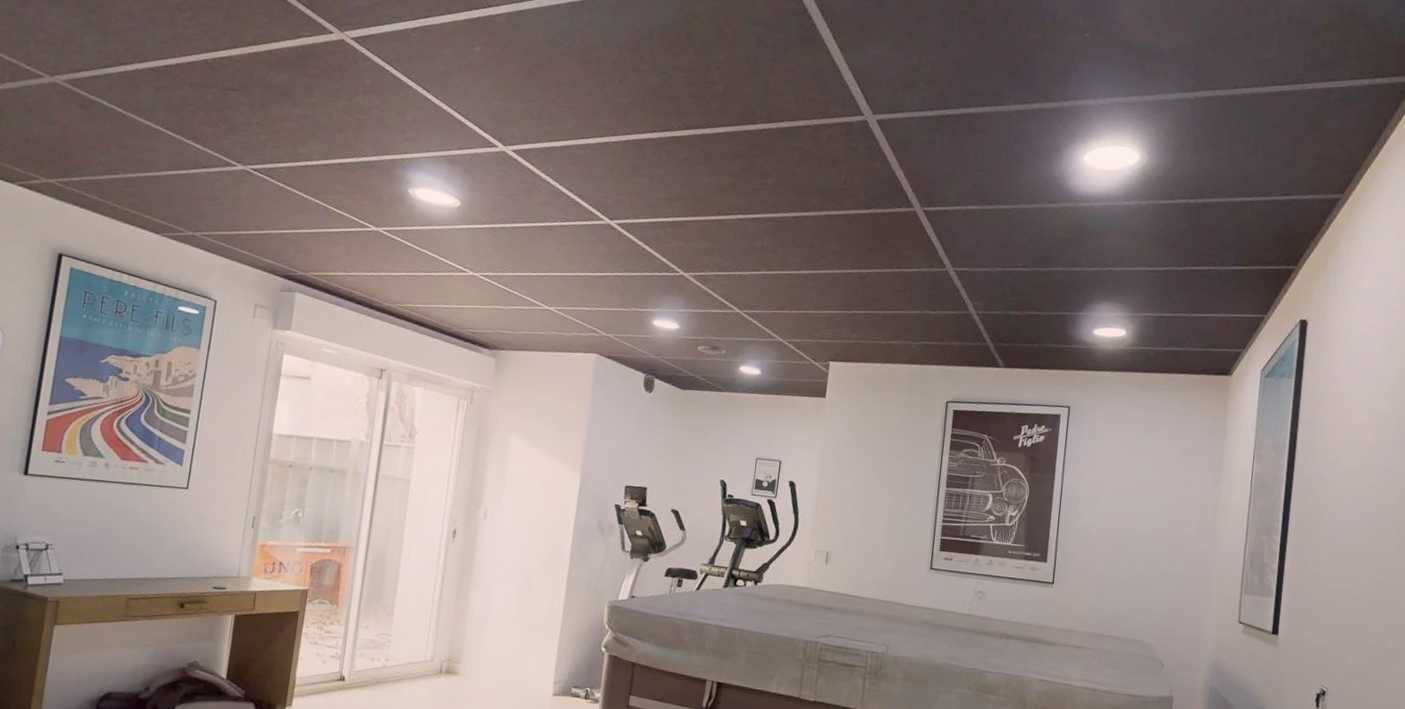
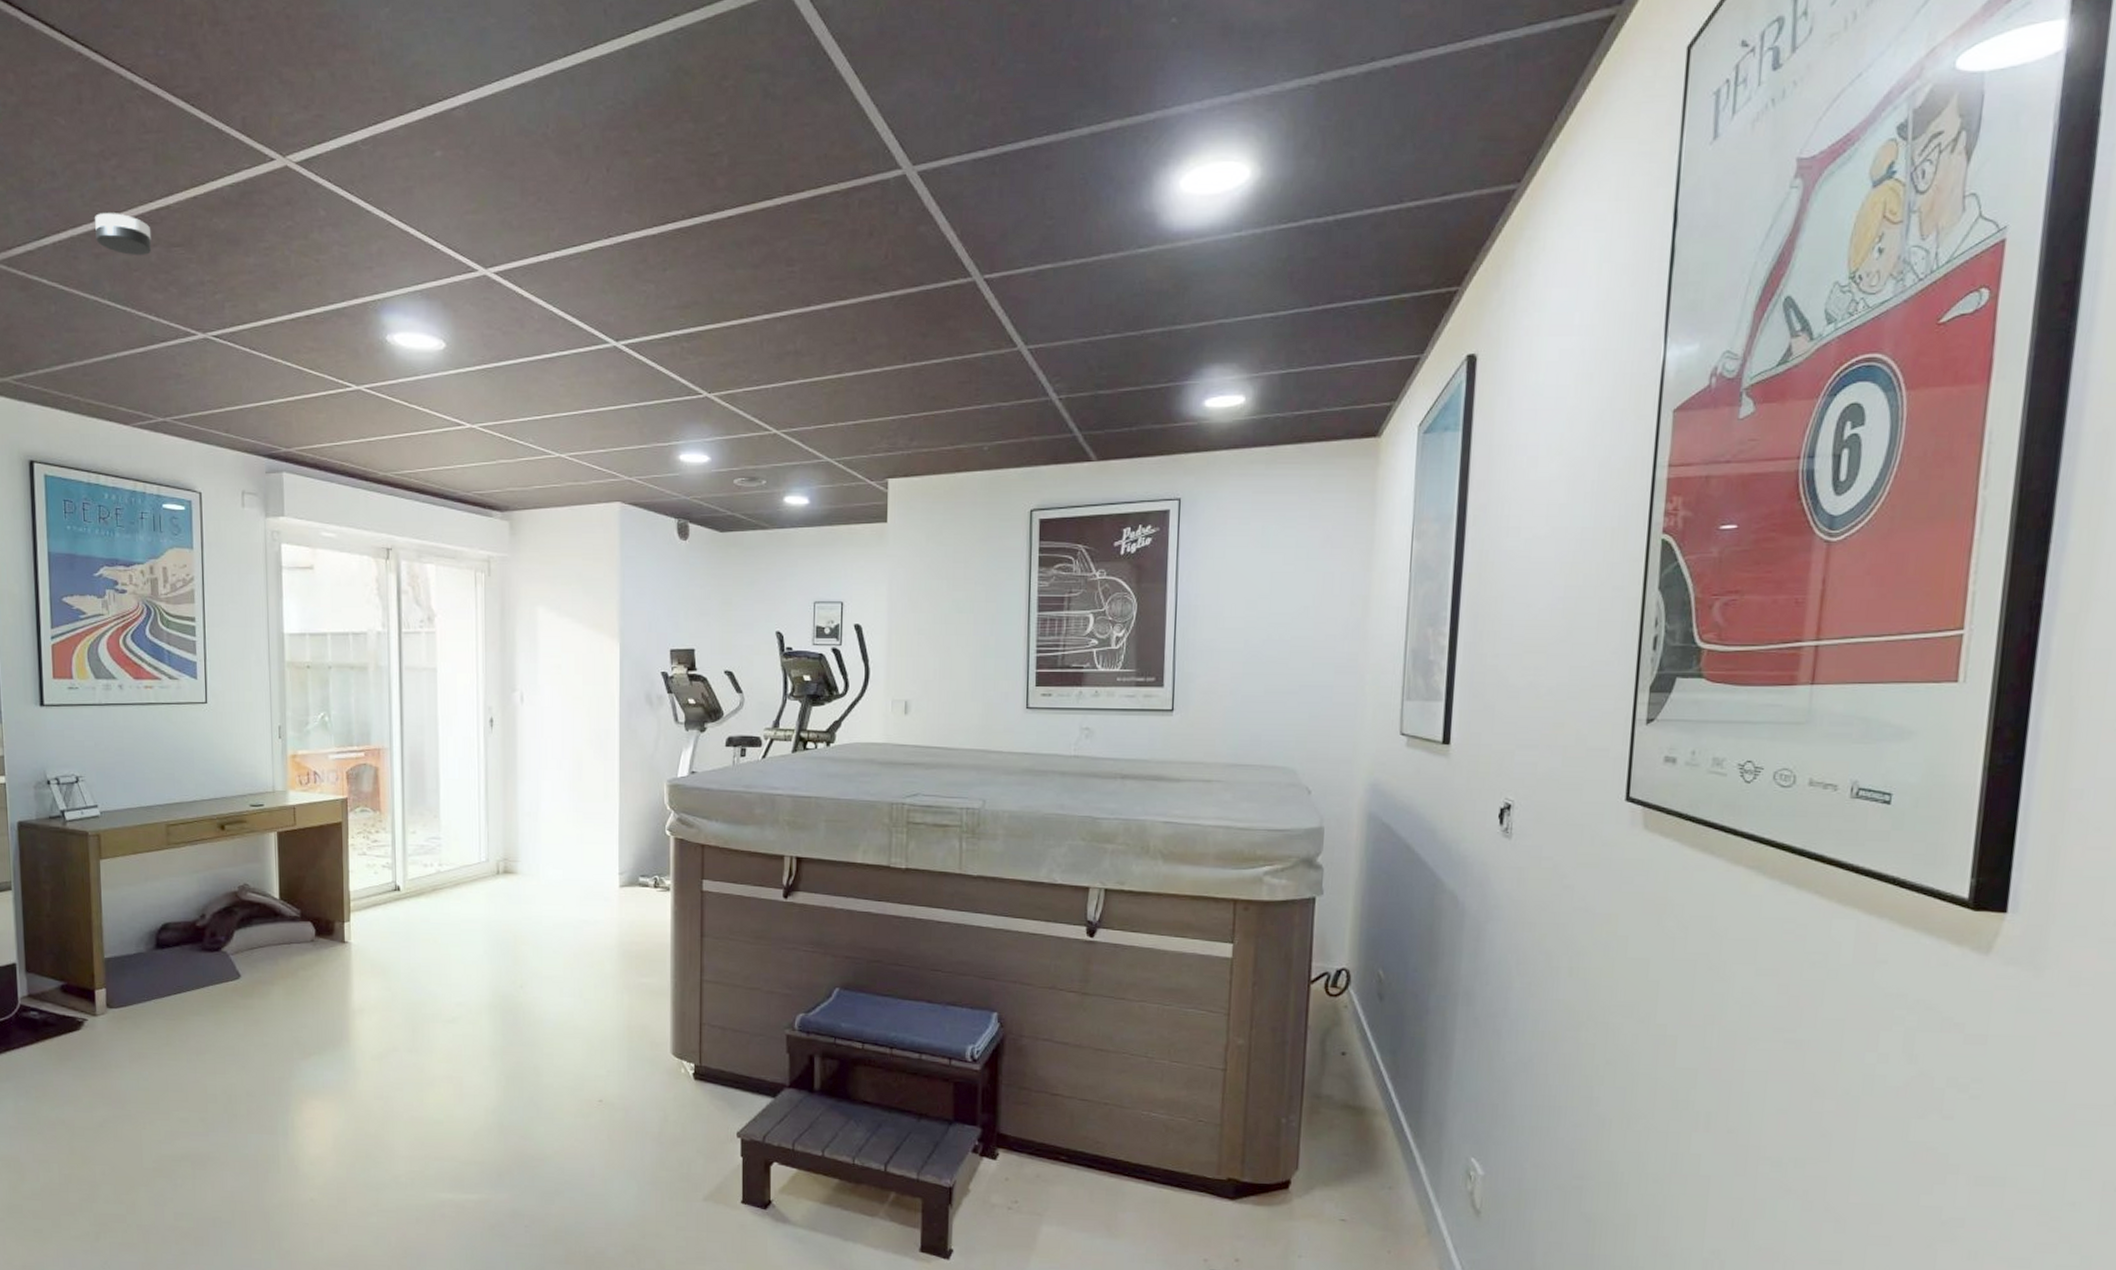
smoke detector: none [159,54,212,94] -> present [95,213,152,255]

